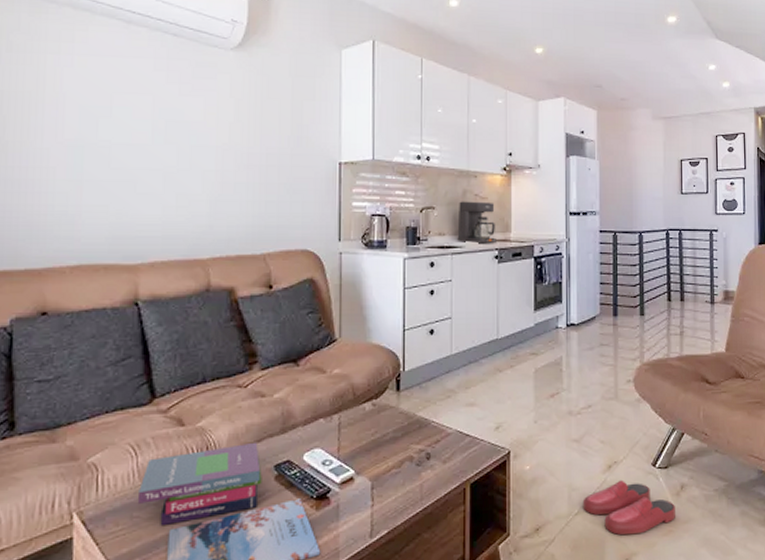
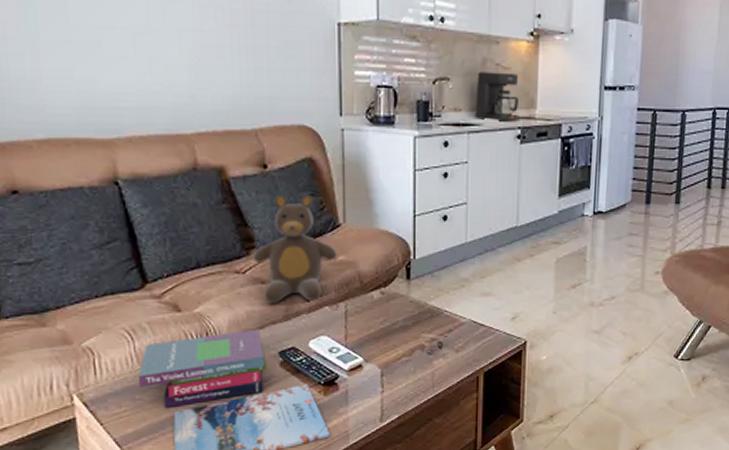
teddy bear: none [255,311,333,416] -> present [253,194,337,303]
slippers: present [583,479,675,536] -> none [599,370,695,423]

